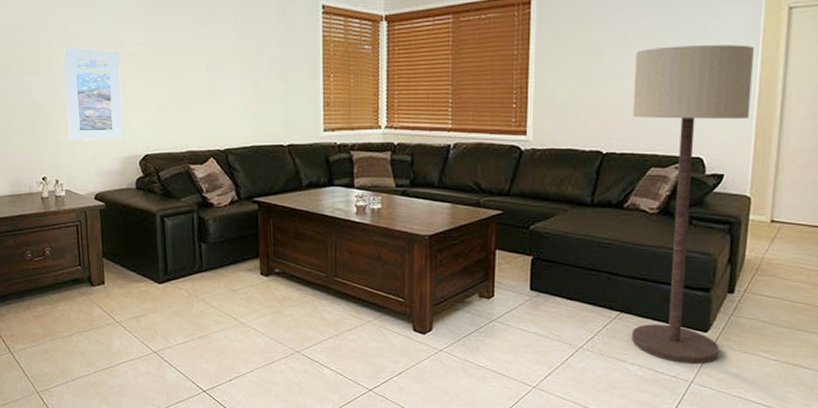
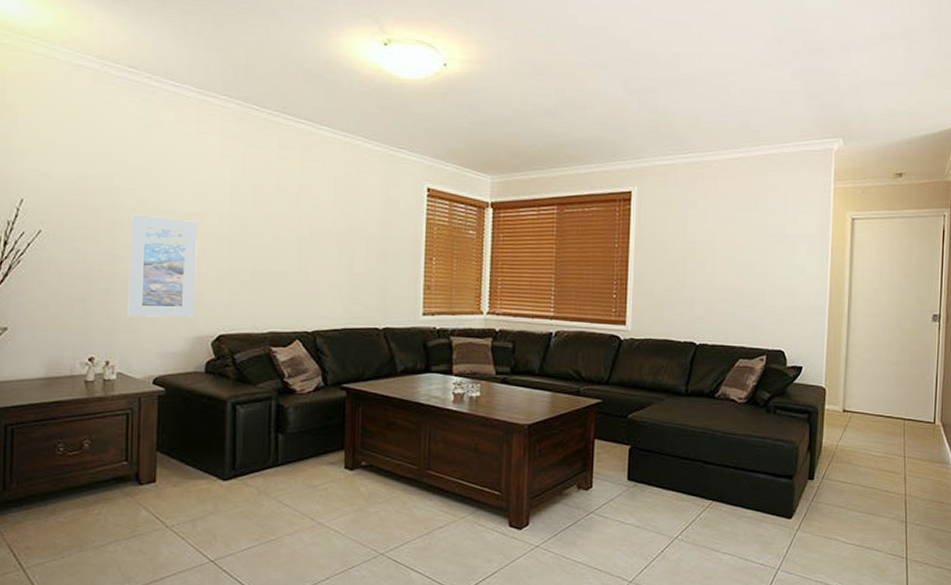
floor lamp: present [632,45,754,365] -> none [722,247,824,551]

